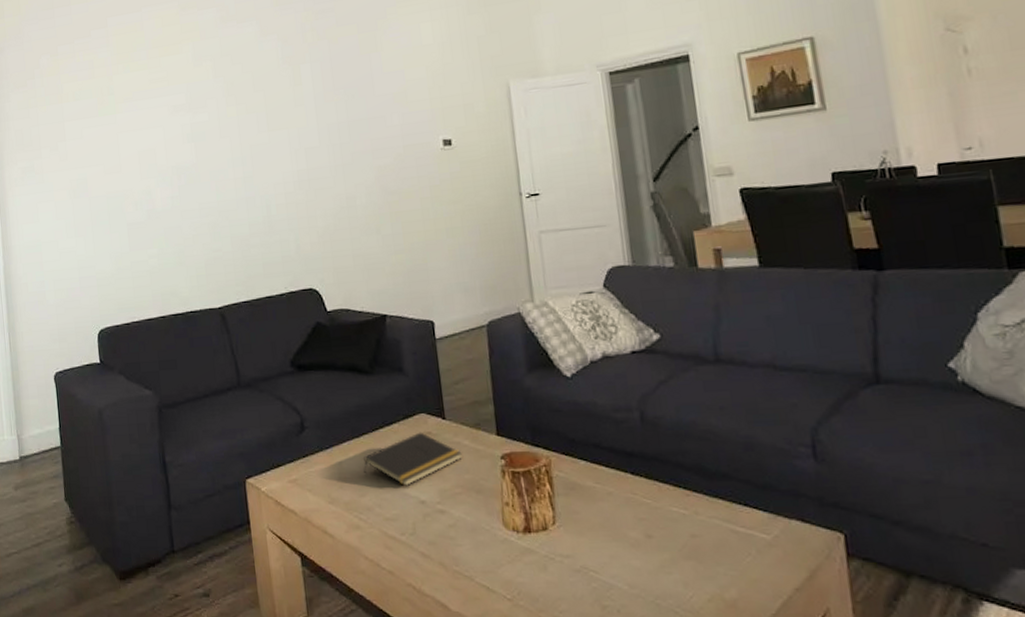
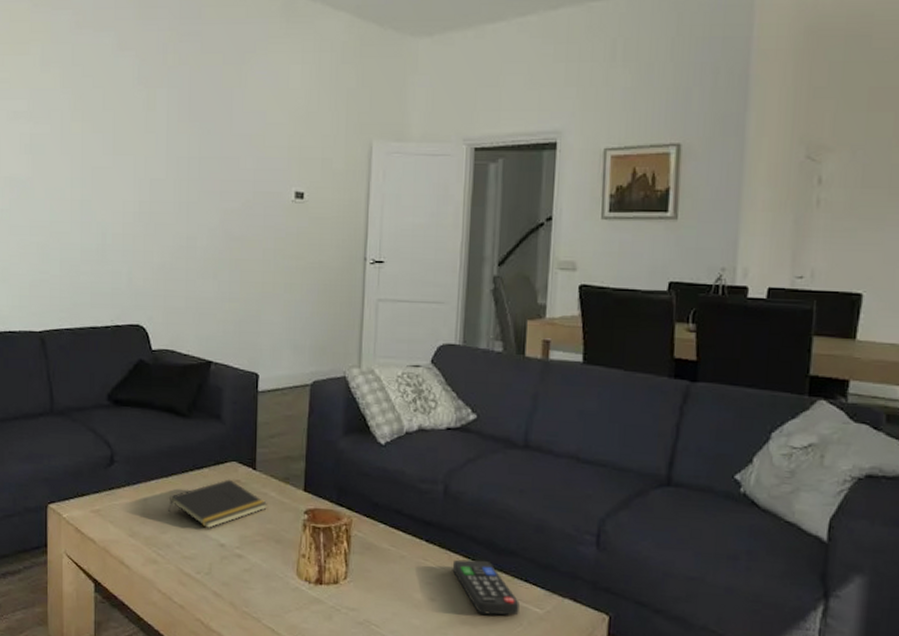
remote control: none [663,487,745,547] -> present [452,559,520,616]

